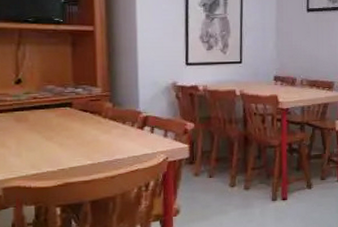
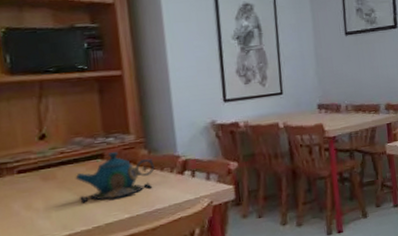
teapot: none [45,102,118,147] -> present [75,152,155,203]

